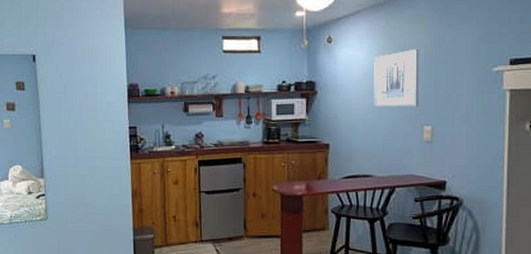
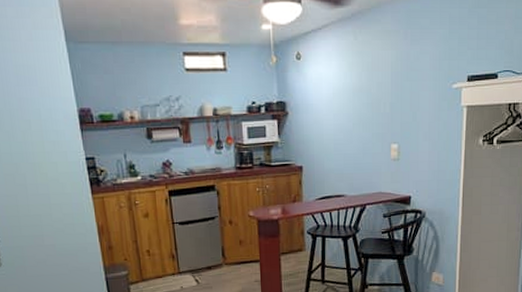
wall art: present [374,49,419,109] -> none [343,66,386,128]

